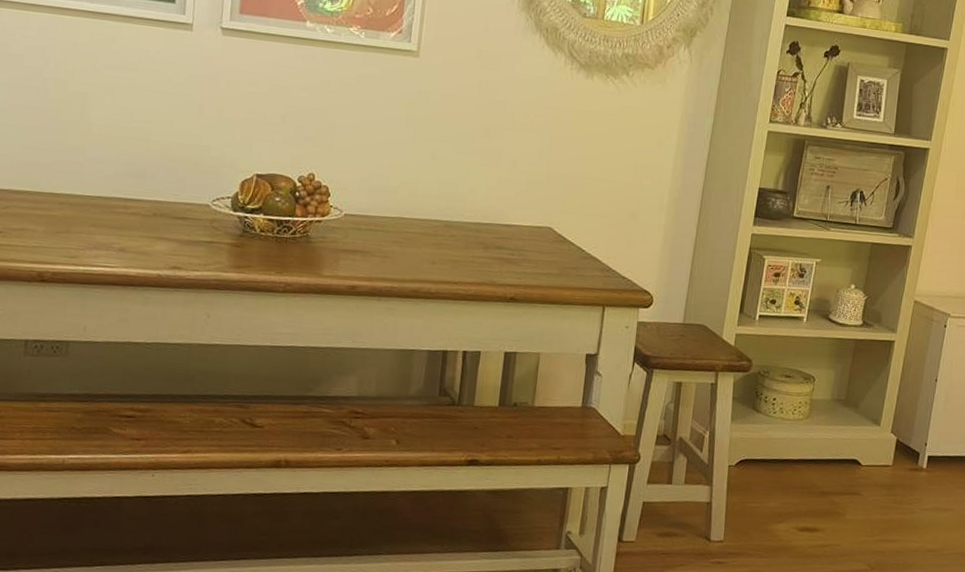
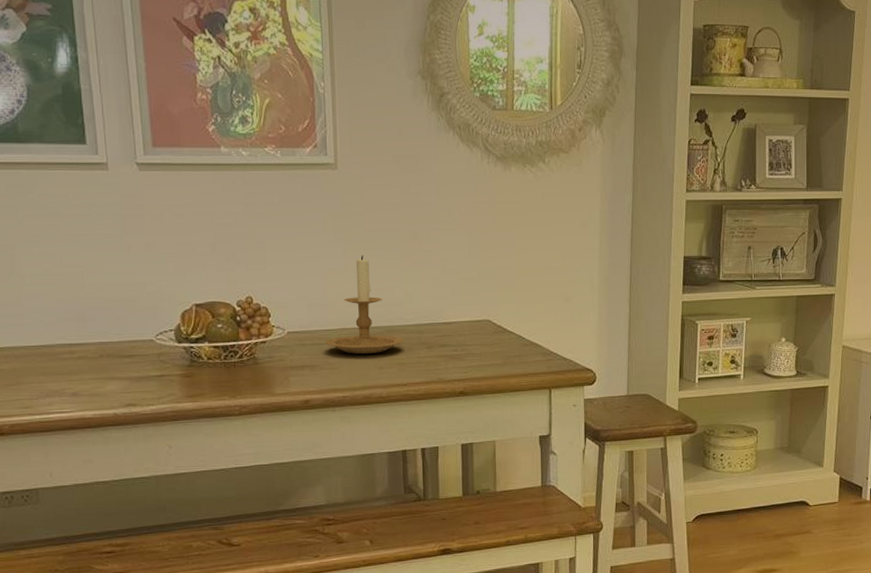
candle holder: none [380,146,461,247] -> present [324,255,404,354]

